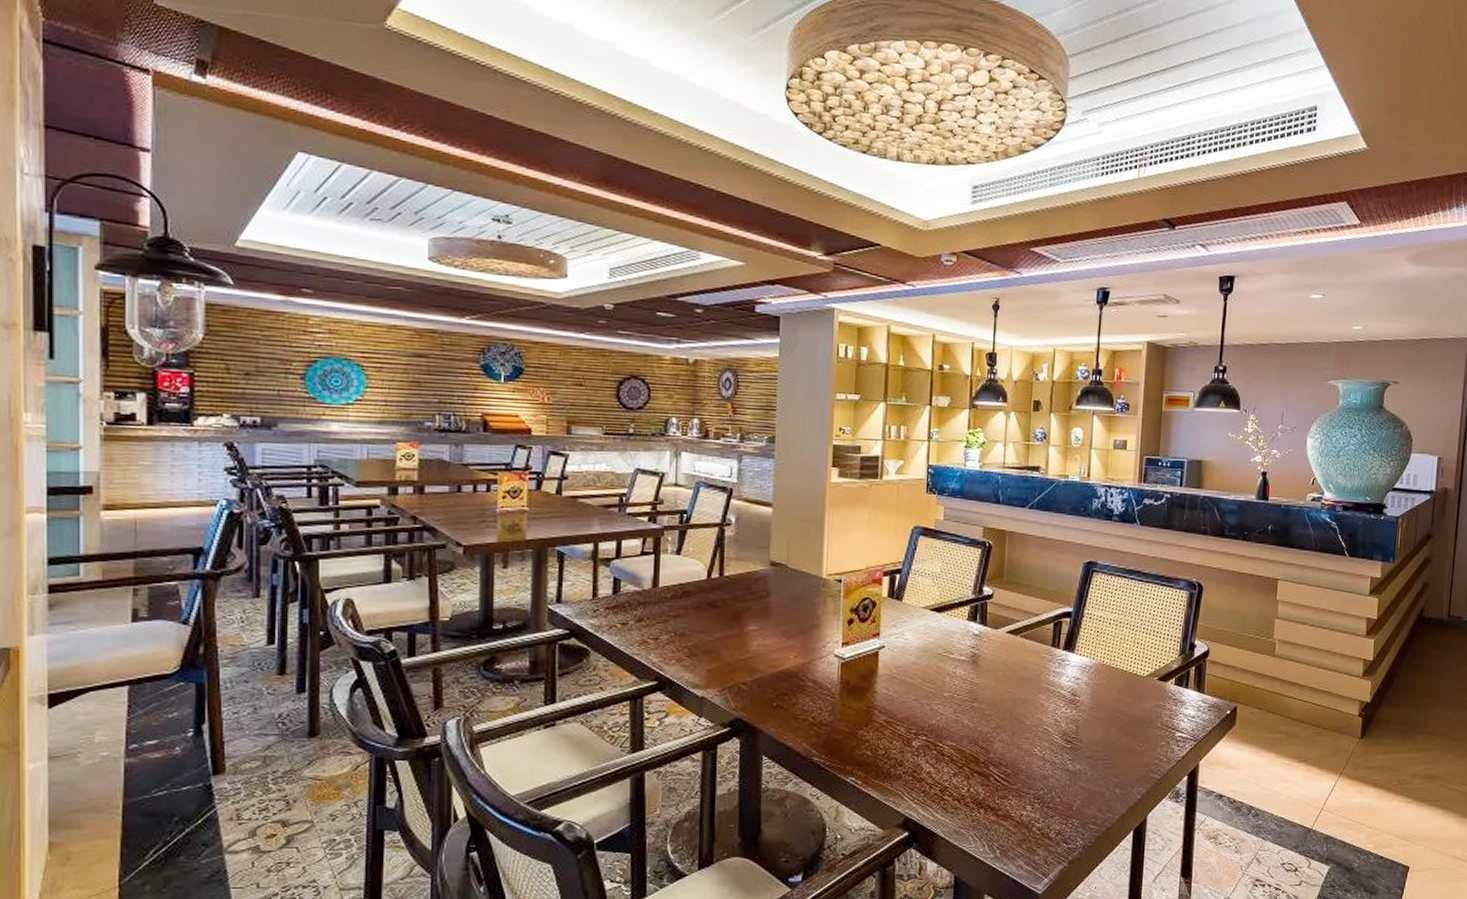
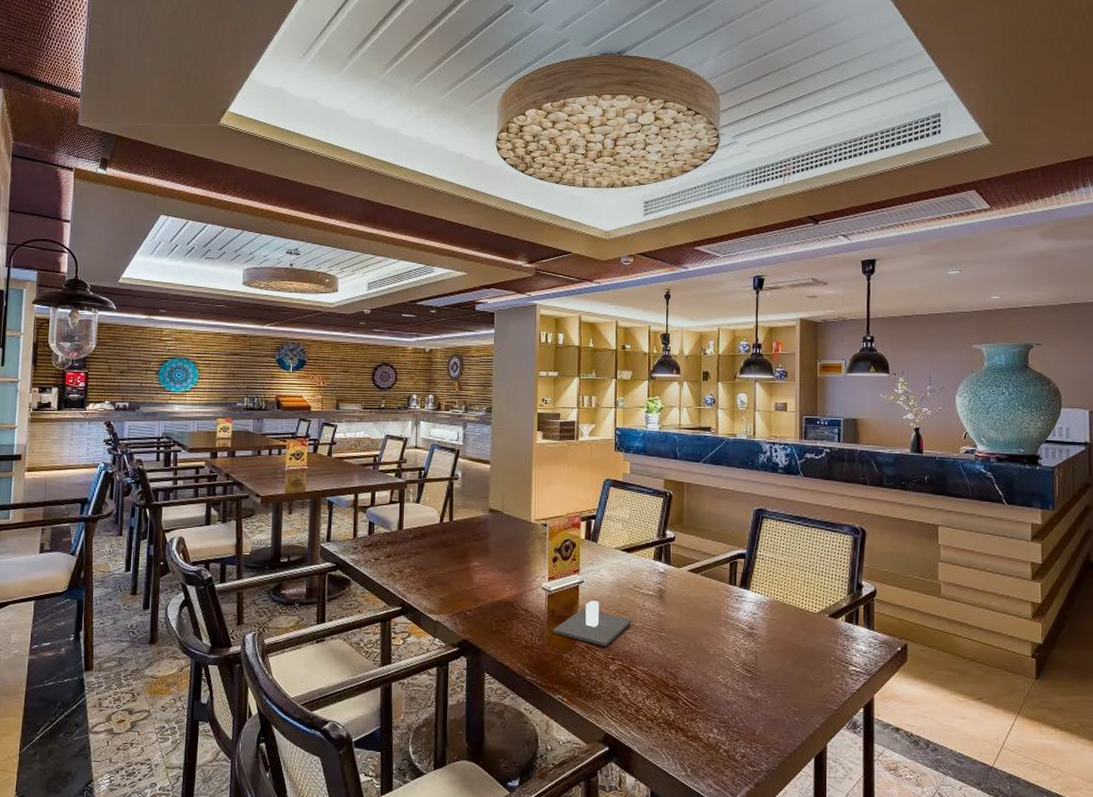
candle: none [846,668,940,721] -> present [553,600,632,647]

